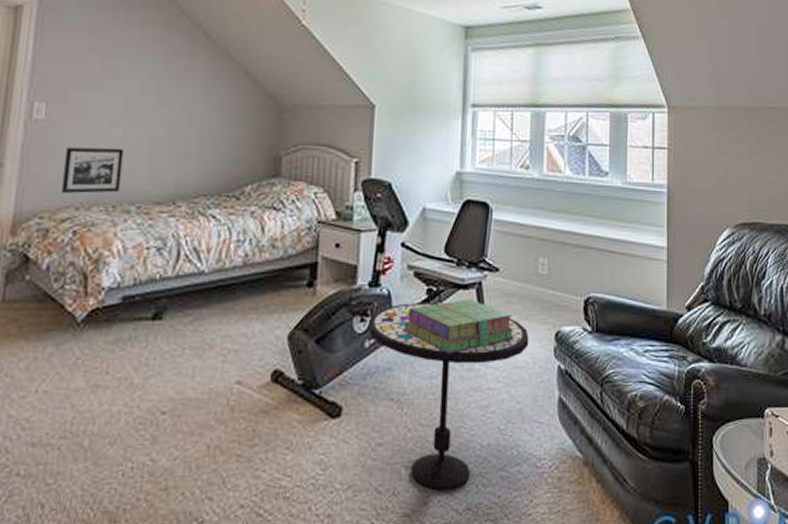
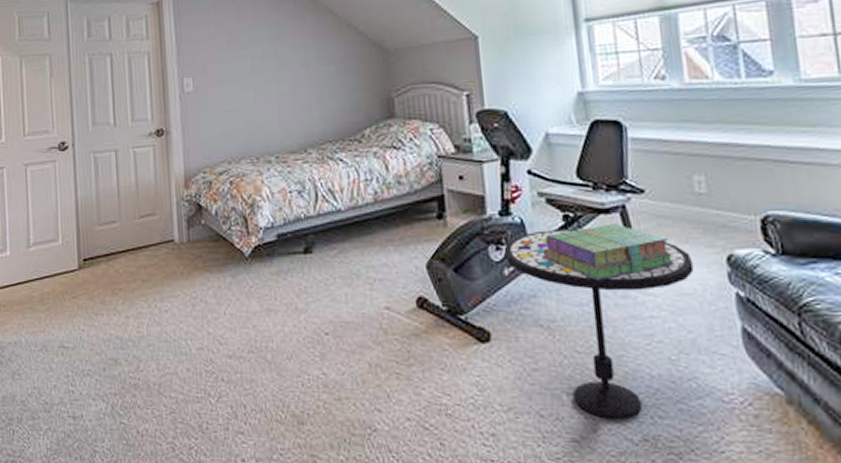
picture frame: present [60,147,124,194] -> none [212,108,260,150]

